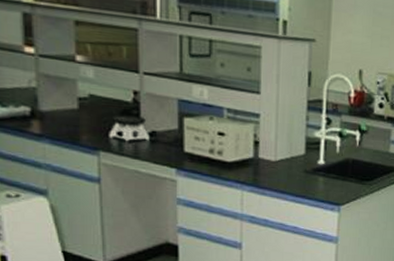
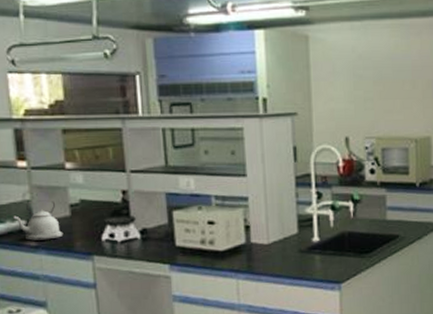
kettle: none [17,88,70,130] -> present [13,200,64,241]

